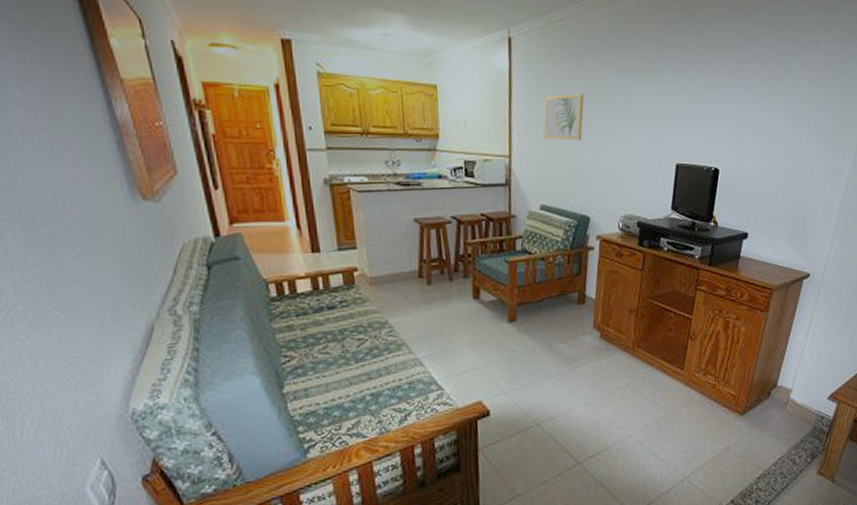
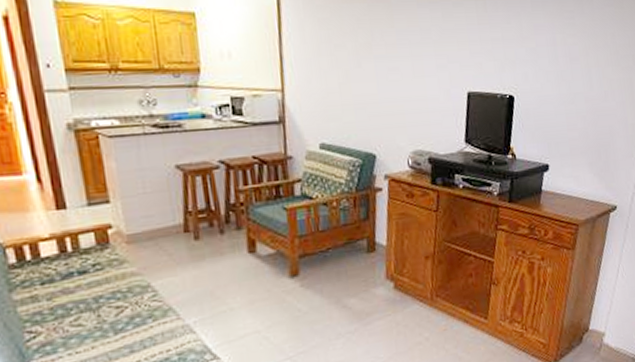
wall art: present [543,94,585,141] -> none [318,18,363,71]

